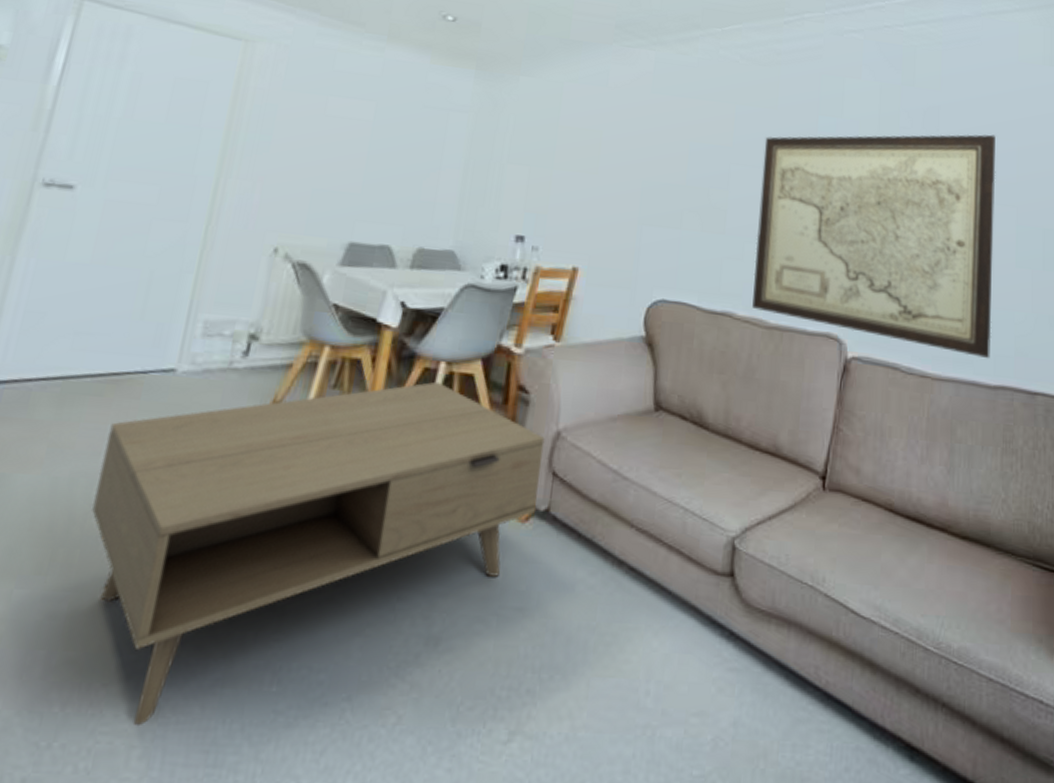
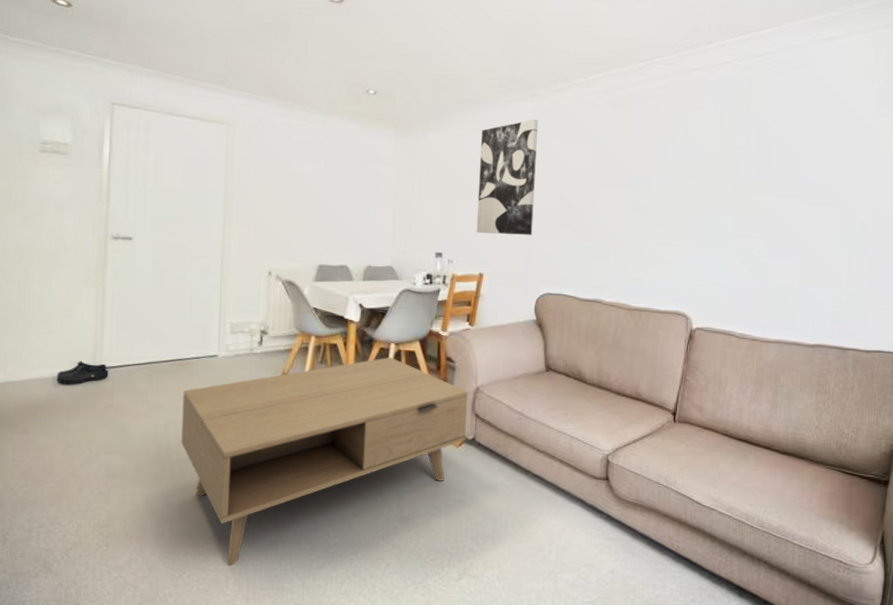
wall art: none [572,71,661,220] -> present [476,119,538,235]
wall art: present [752,134,996,359] -> none [617,146,821,325]

